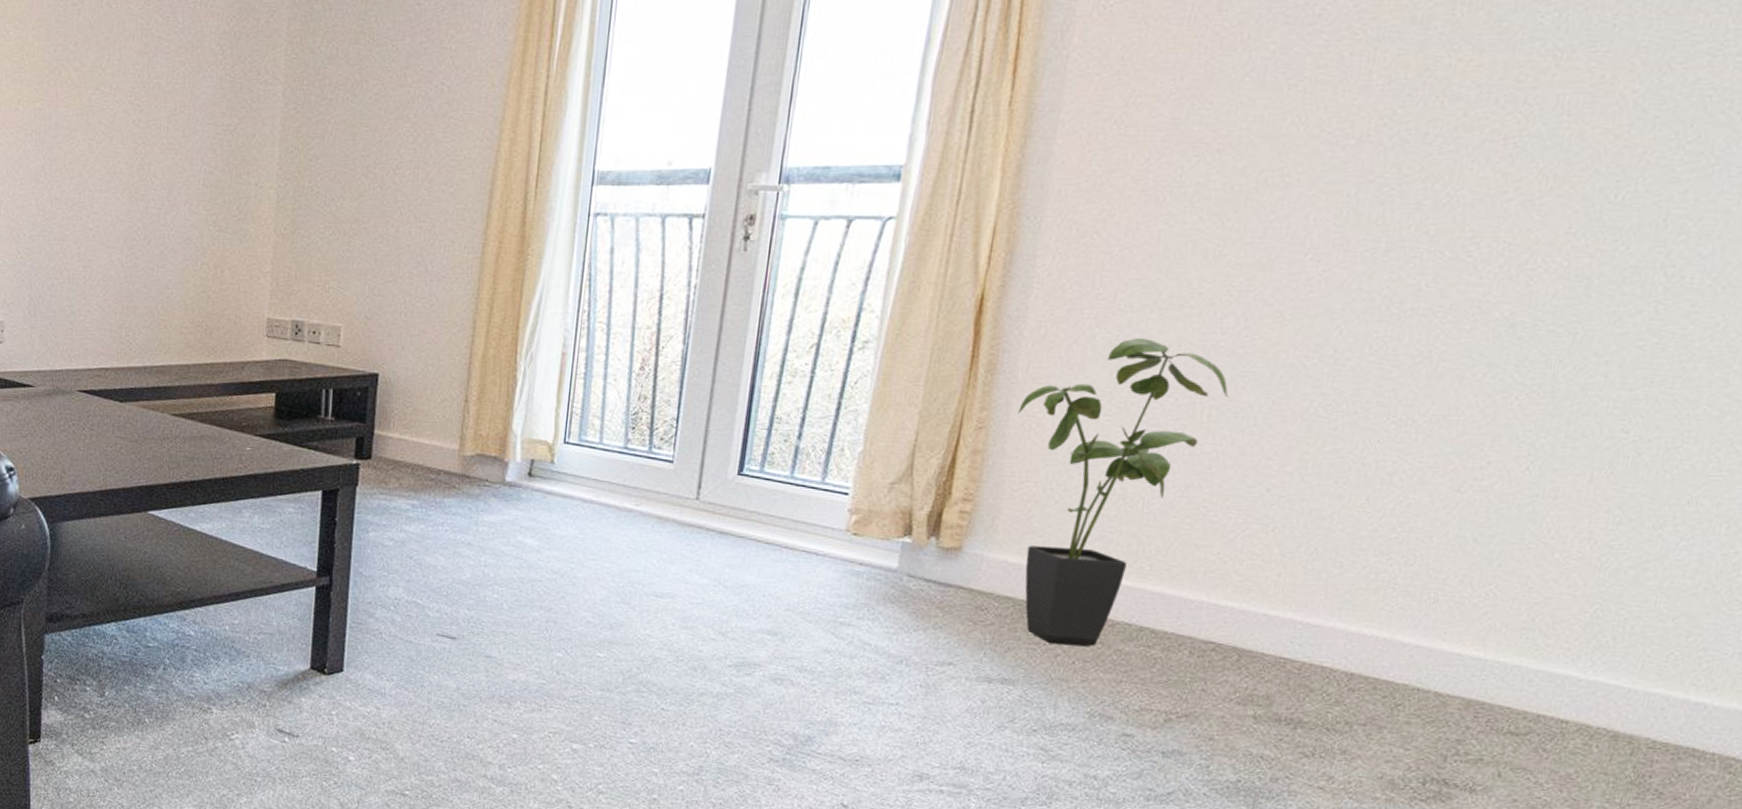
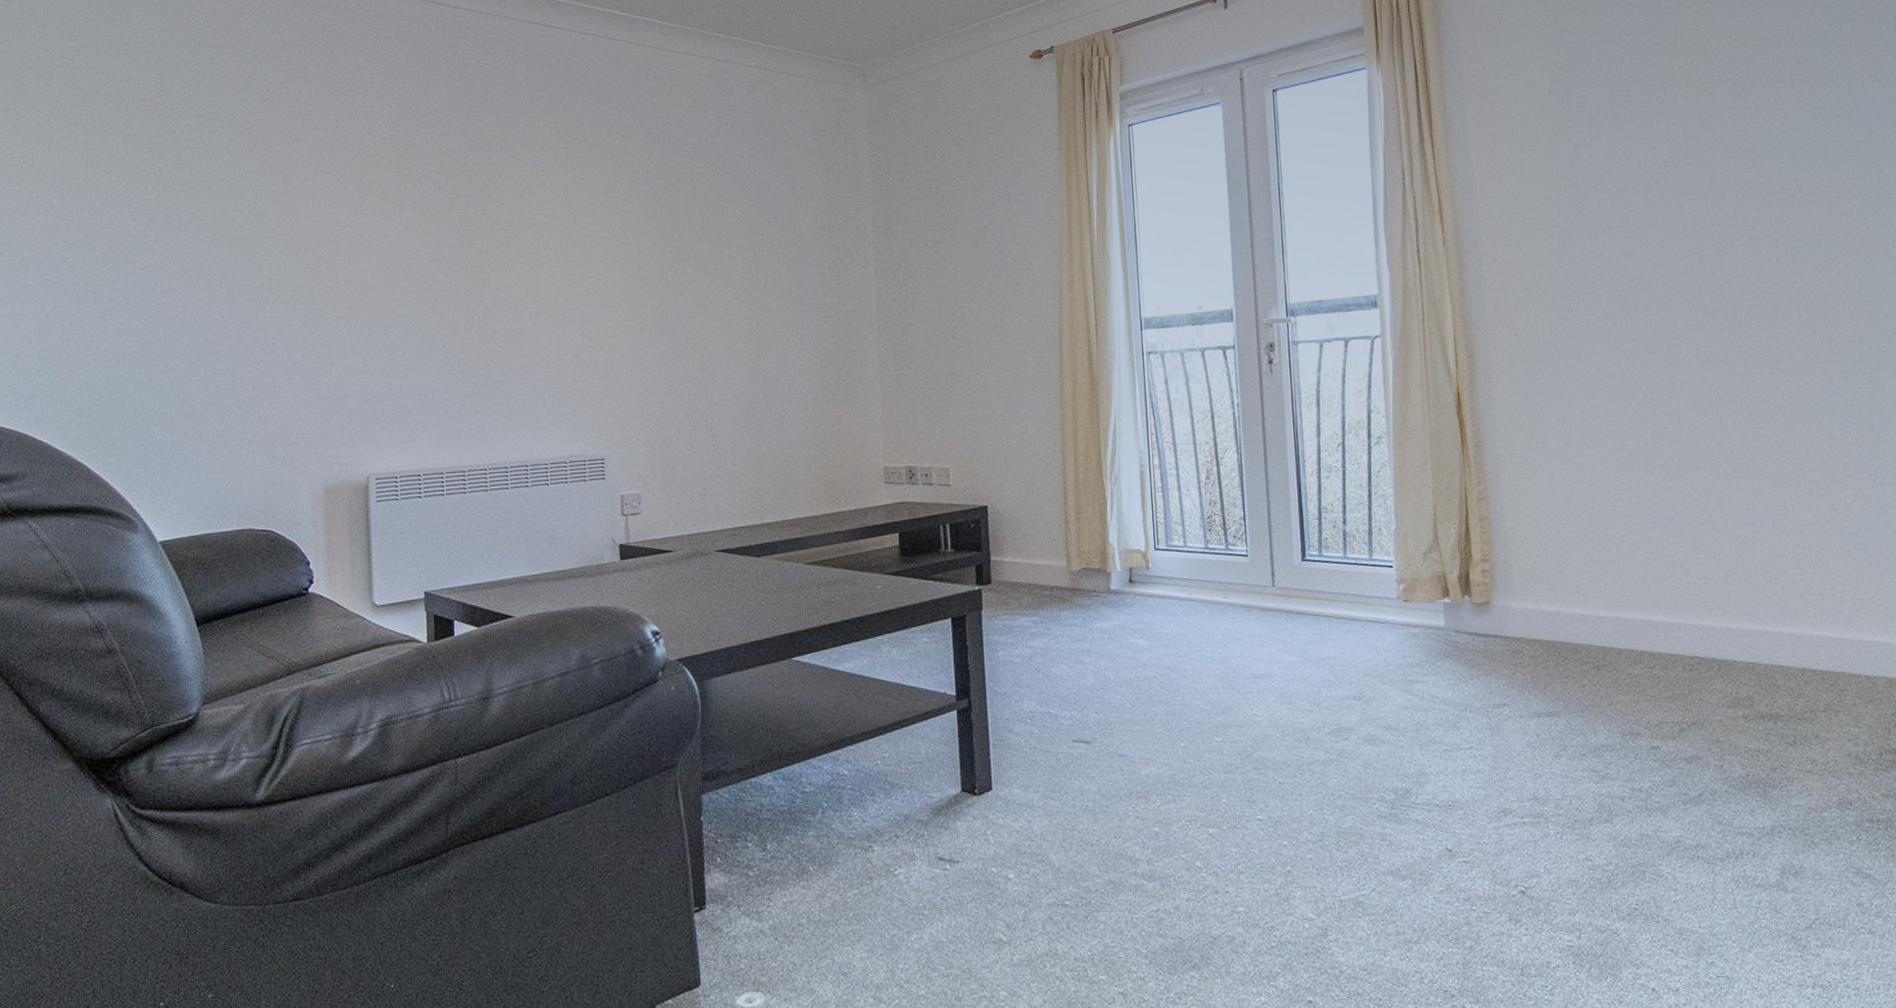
house plant: present [1018,338,1229,646] -> none [1506,414,1655,676]

